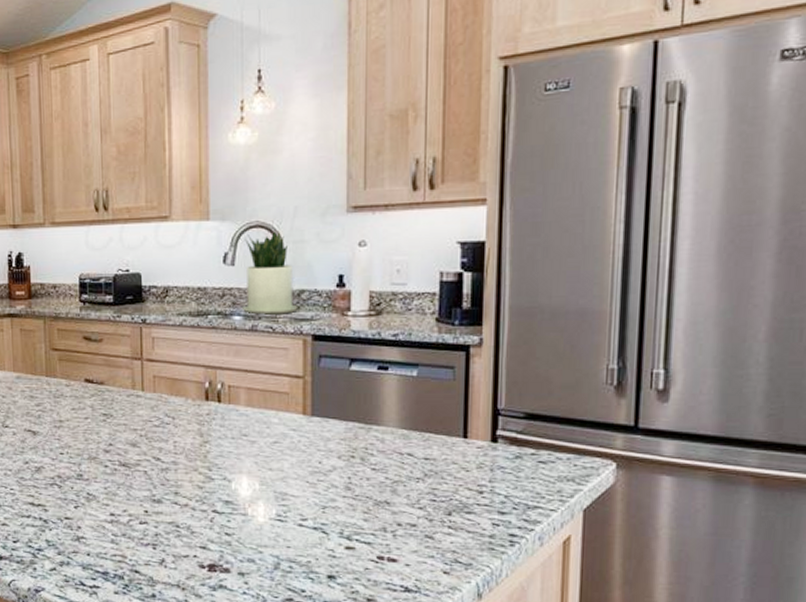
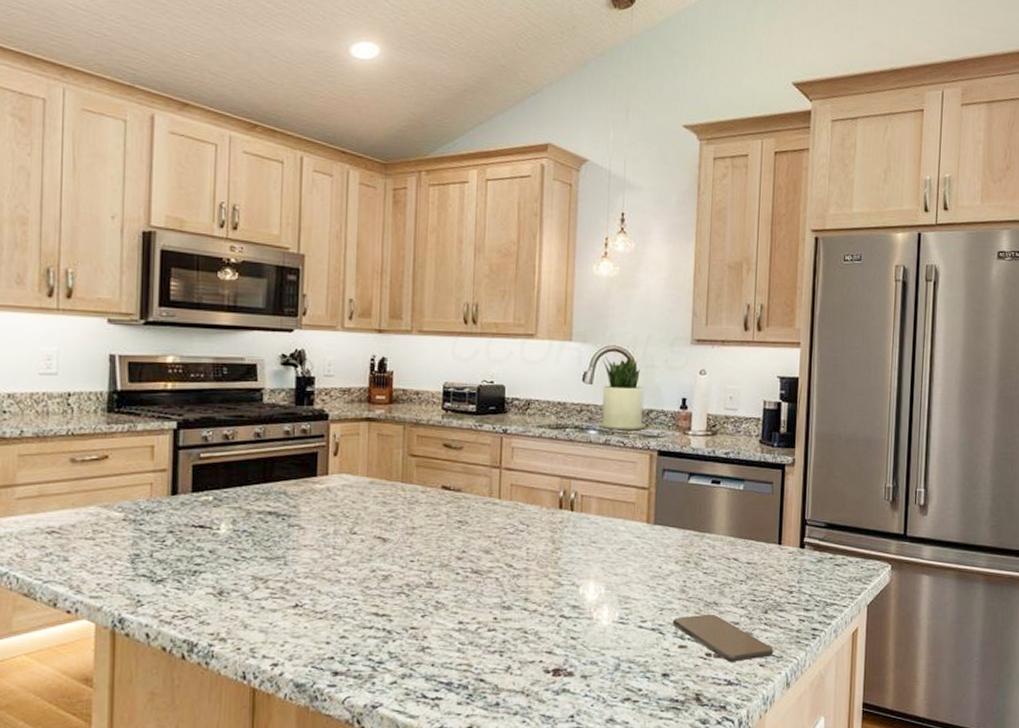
smartphone: none [336,514,461,567] -> present [672,614,774,662]

